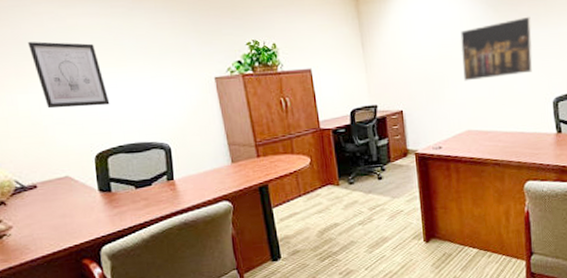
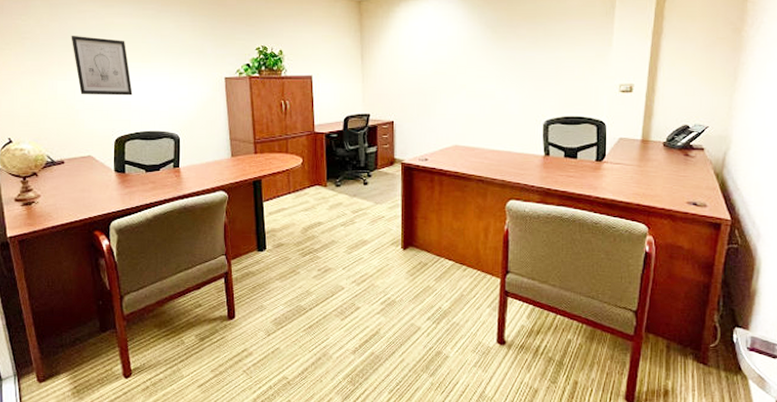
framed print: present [460,16,533,81] -> none [455,39,528,98]

